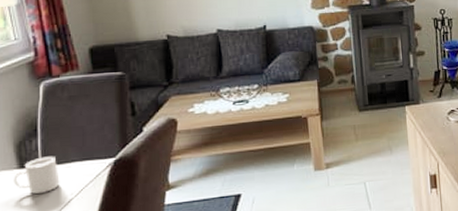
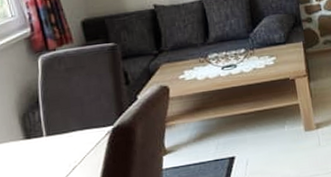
cup: present [13,156,60,194] -> none [21,126,64,163]

